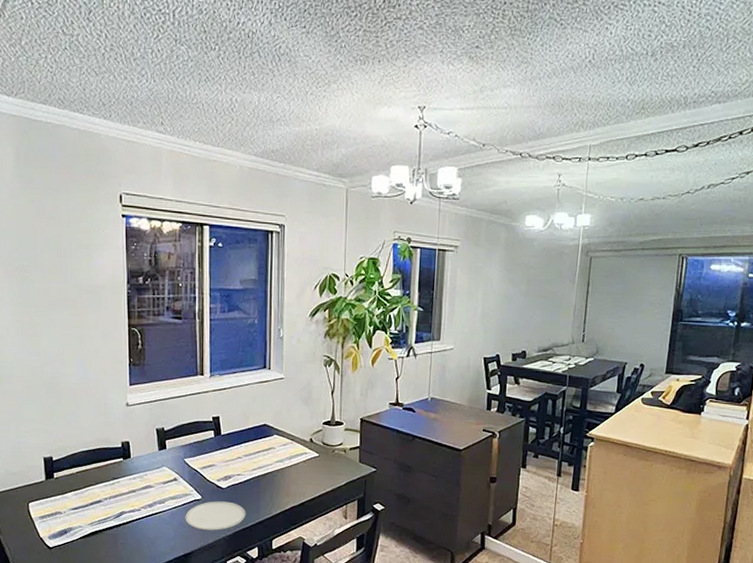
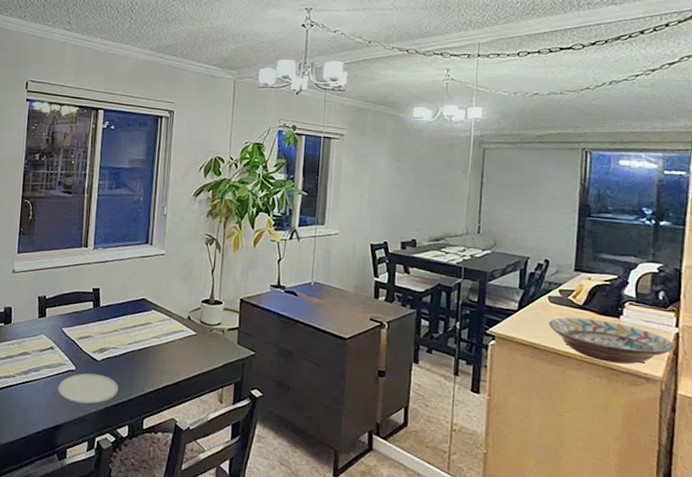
decorative bowl: none [640,416,745,455] -> present [548,317,676,365]

